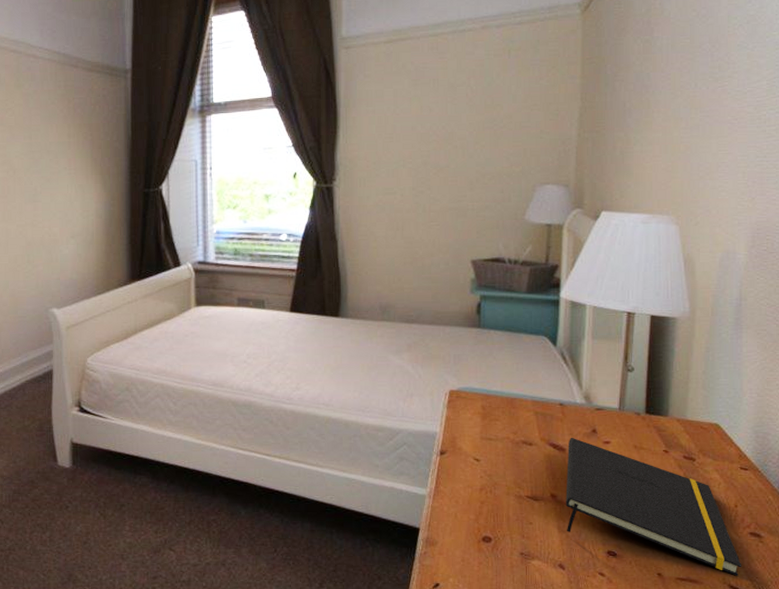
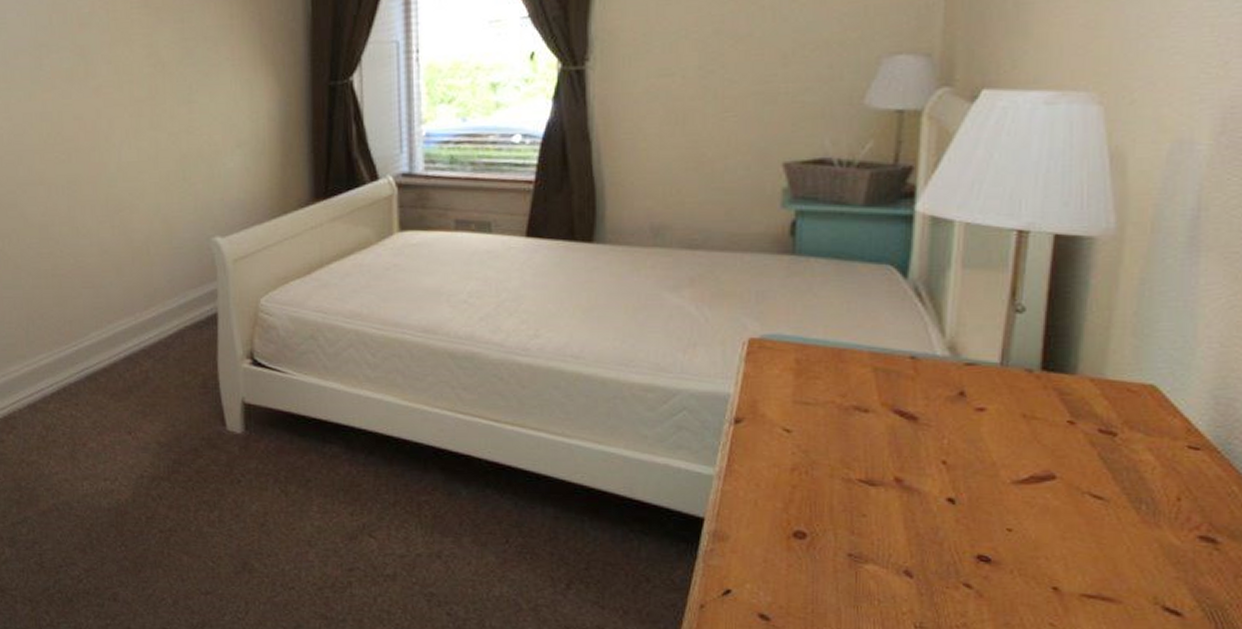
notepad: present [566,437,742,576] -> none [916,401,1185,595]

